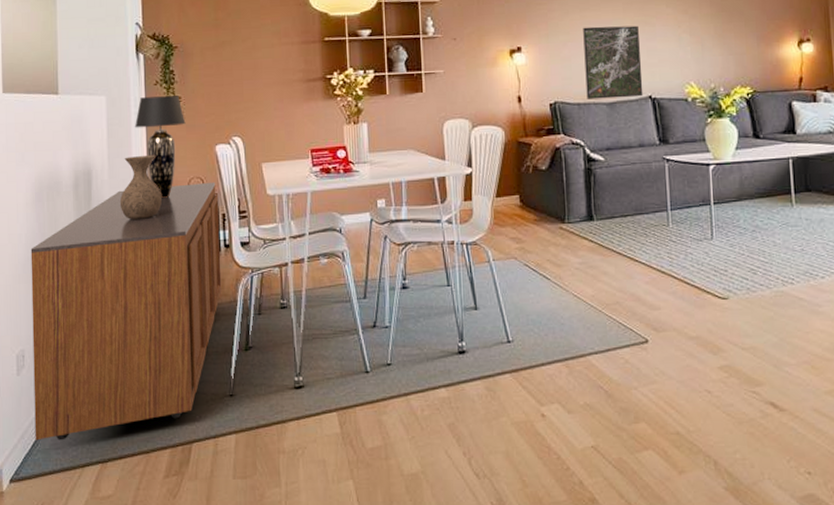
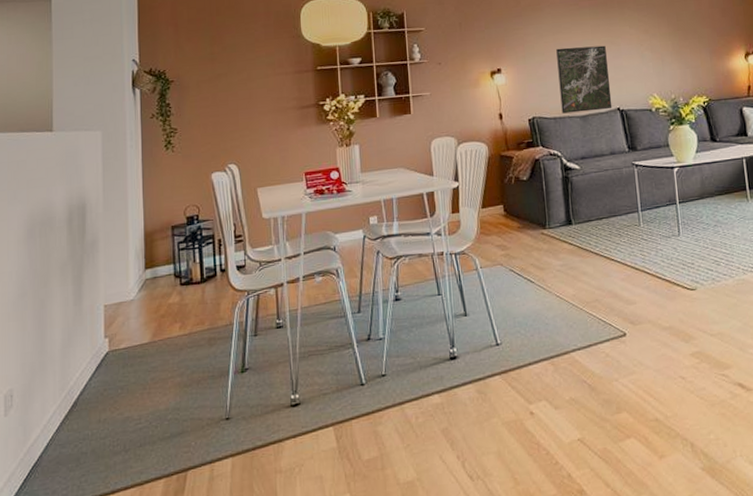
sideboard: present [30,181,222,441] -> none [21,208,218,483]
vase: present [119,156,162,219] -> none [114,186,157,250]
table lamp: present [134,96,186,199] -> none [130,127,182,228]

